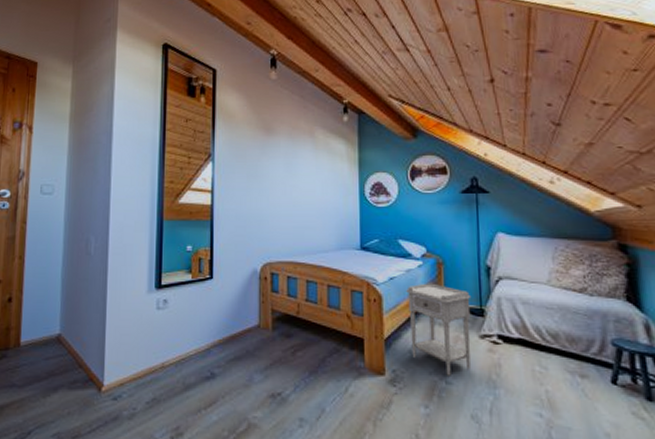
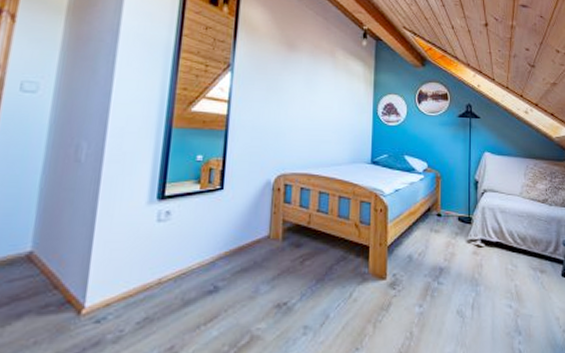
nightstand: present [406,283,472,376] -> none [409,194,462,277]

